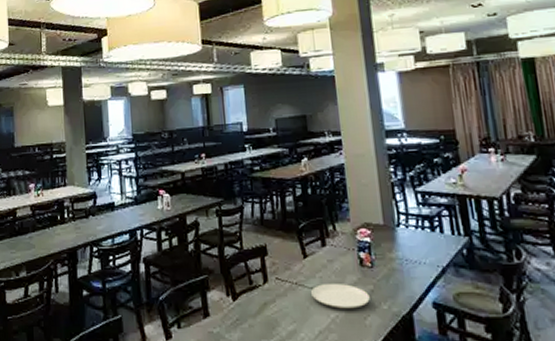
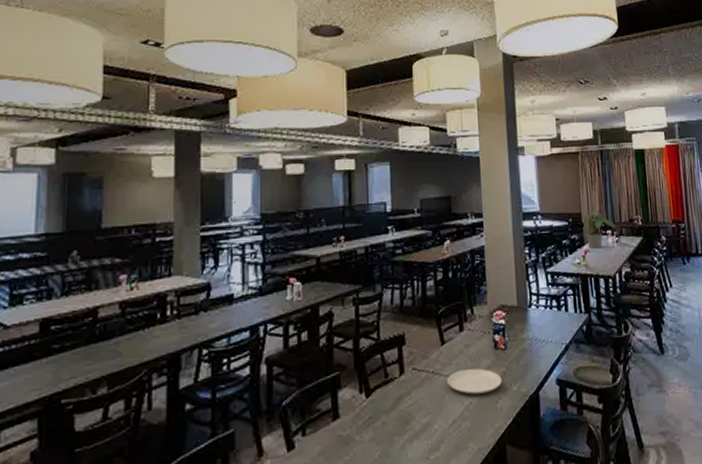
potted plant: none [457,127,500,168] -> present [582,210,615,249]

